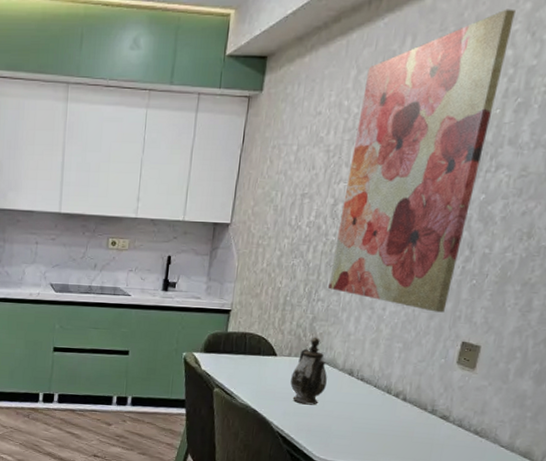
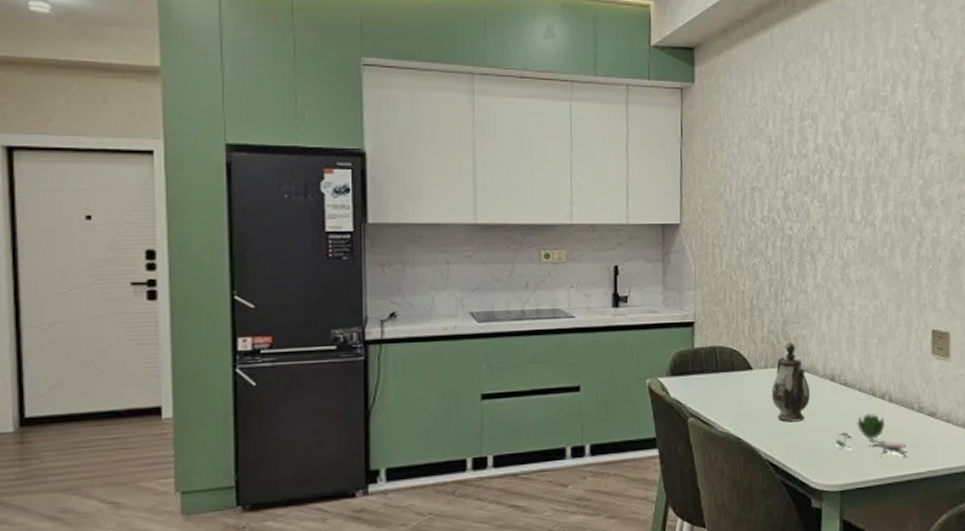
wall art: present [328,9,515,313] -> none [793,9,914,302]
flower: none [343,407,412,449] -> present [835,413,908,456]

